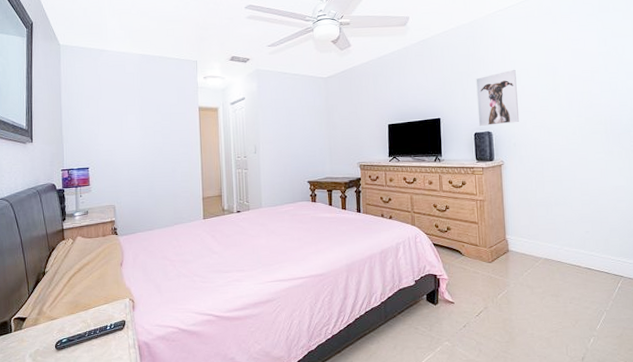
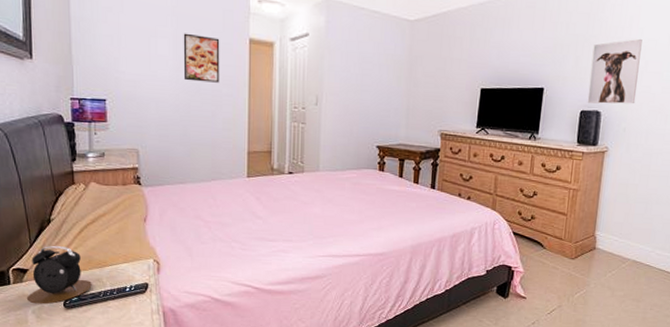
alarm clock: none [24,294,79,348] -> present [26,245,92,305]
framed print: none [147,108,177,146] -> present [183,33,220,83]

